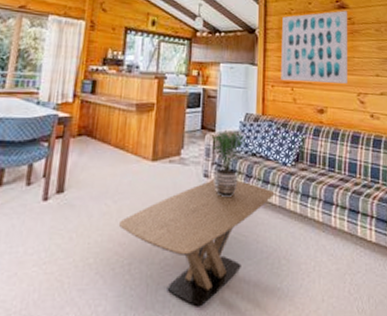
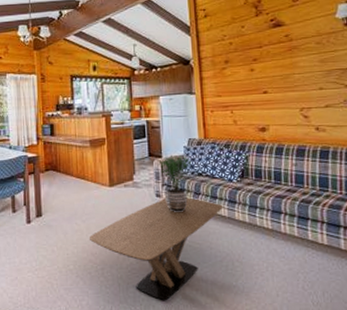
wall art: present [281,10,347,84] -> none [216,28,289,105]

